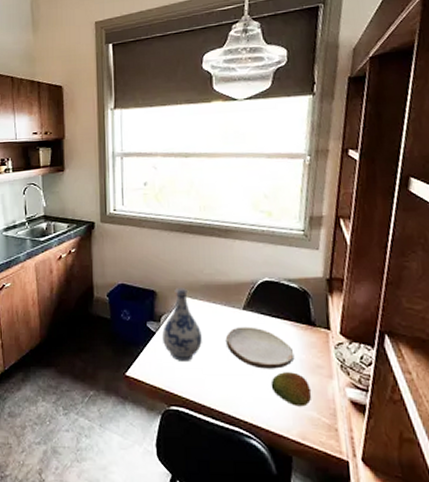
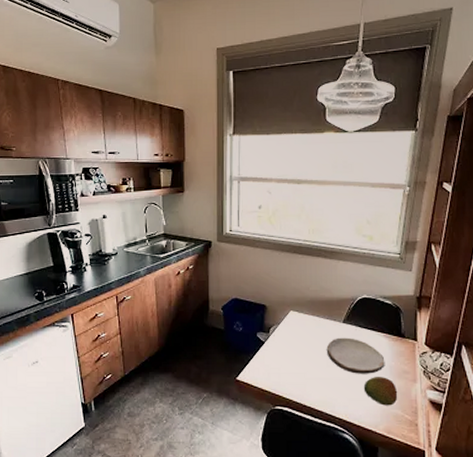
vase: present [161,288,202,361] -> none [270,303,306,367]

